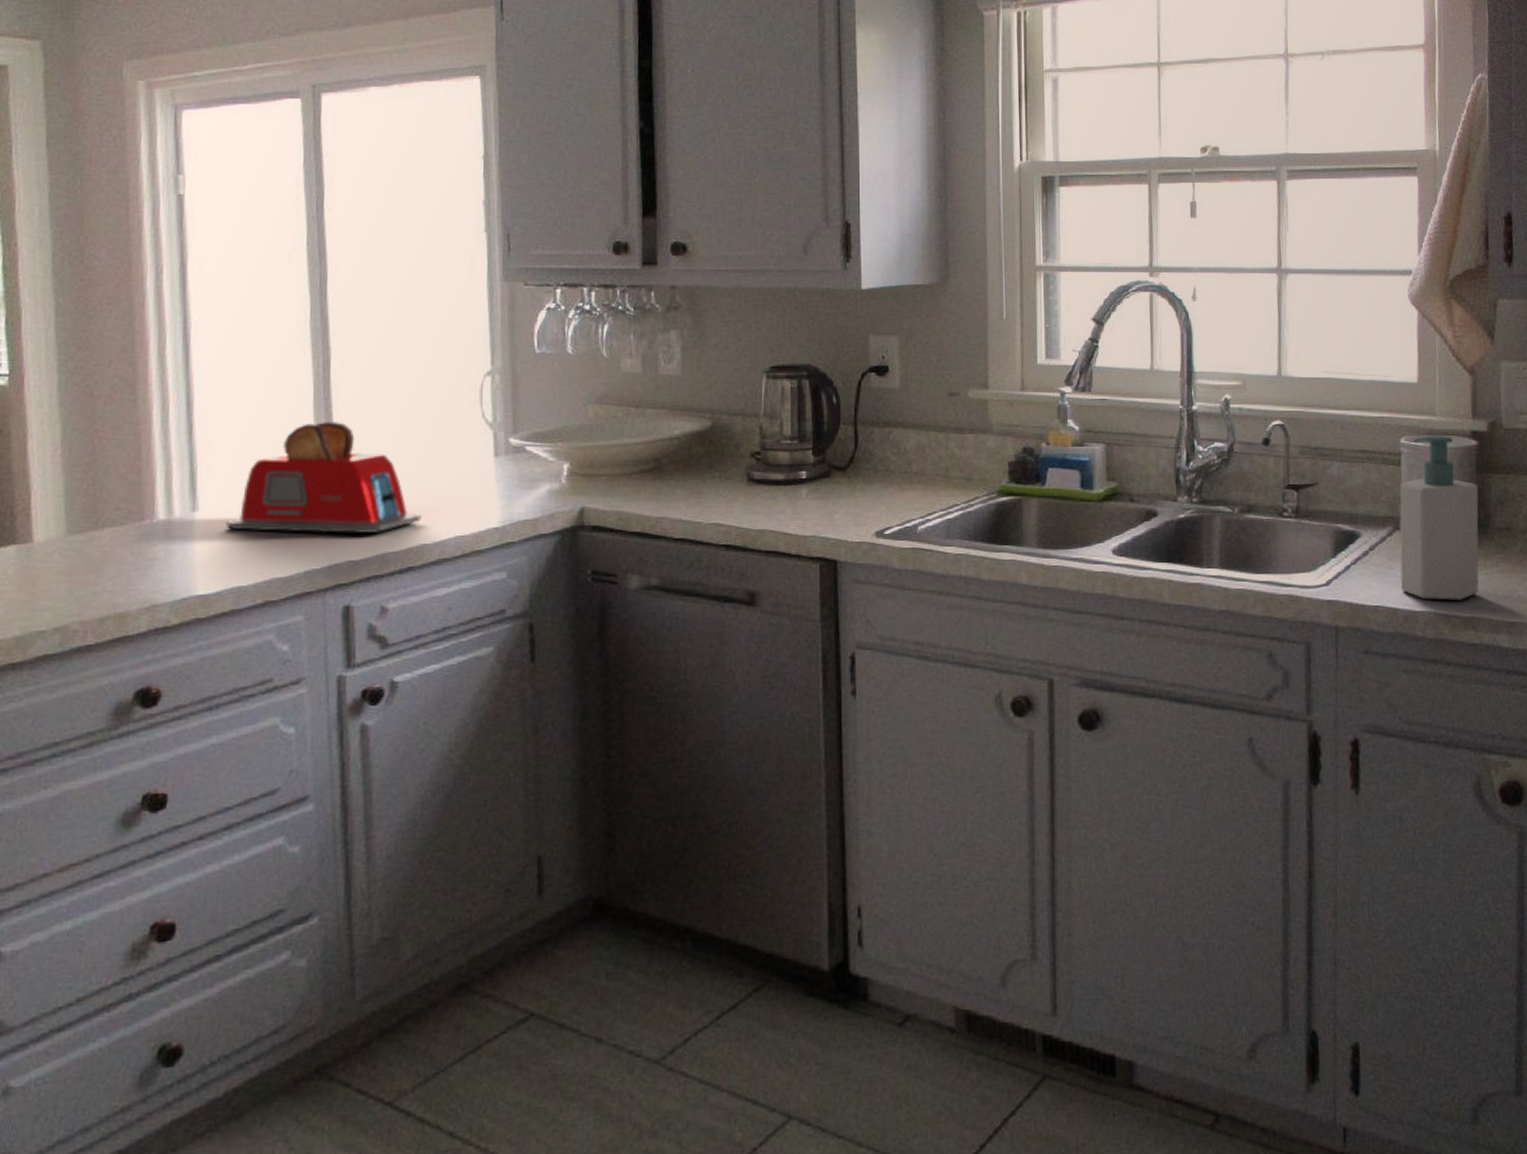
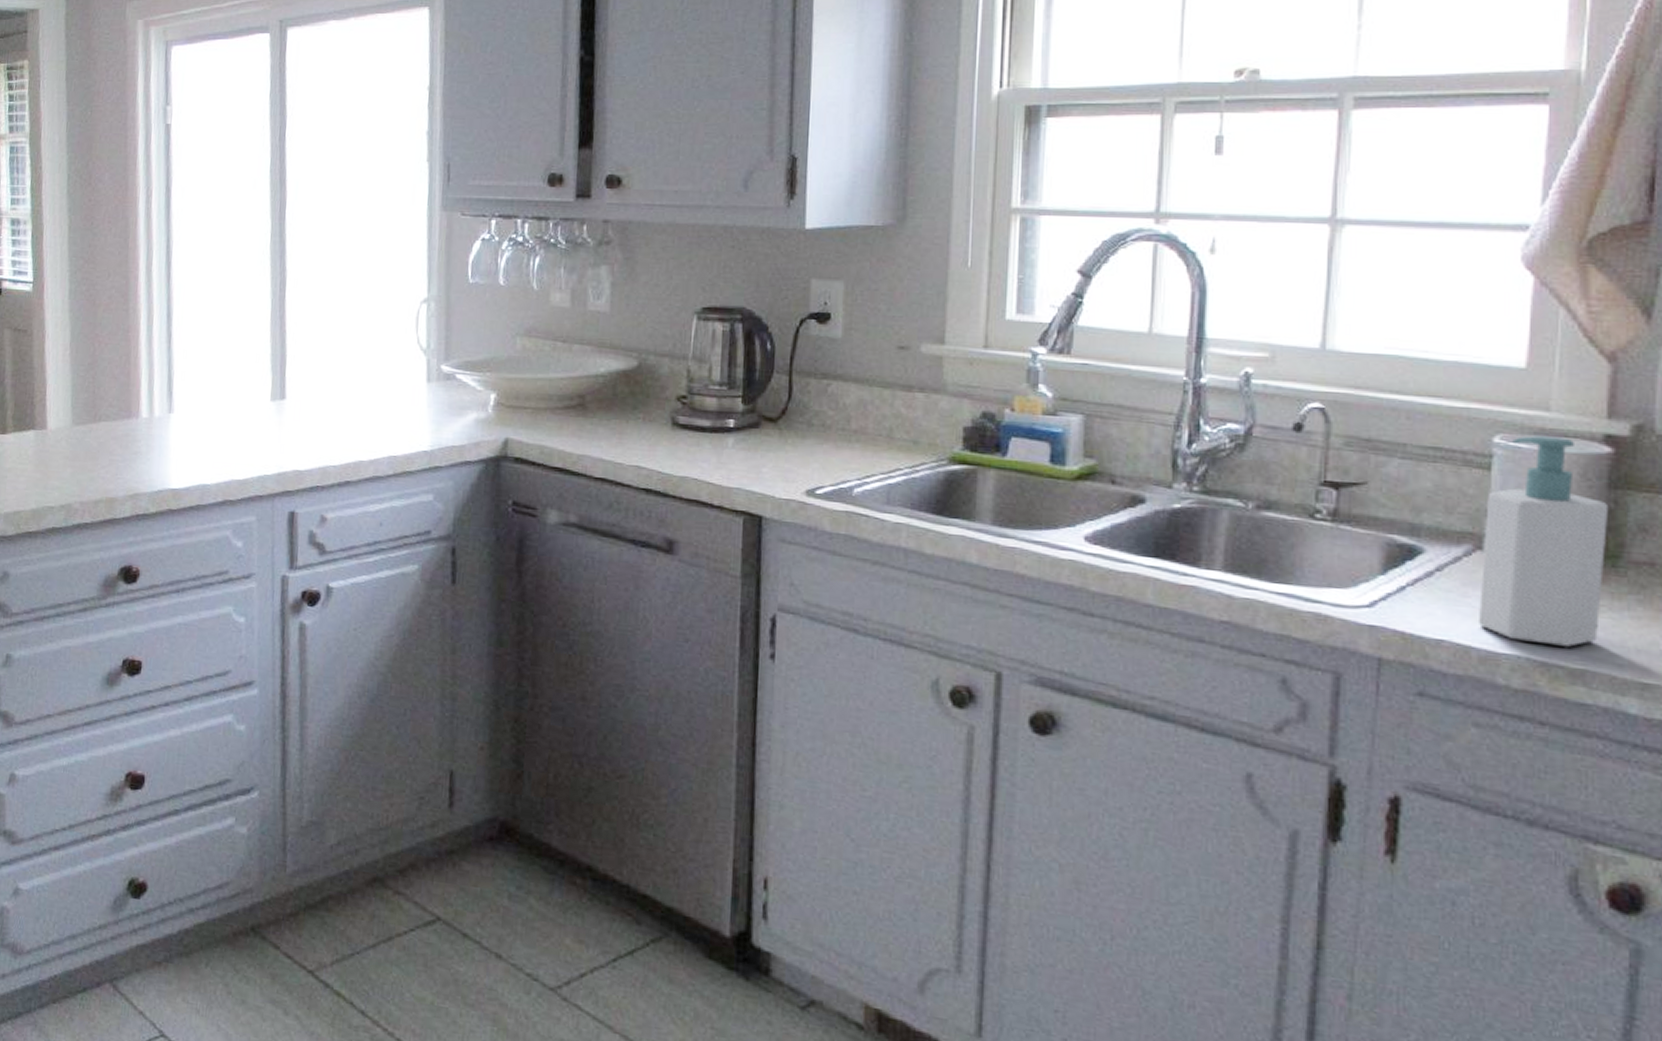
toaster: present [226,420,421,534] -> none [195,338,359,446]

